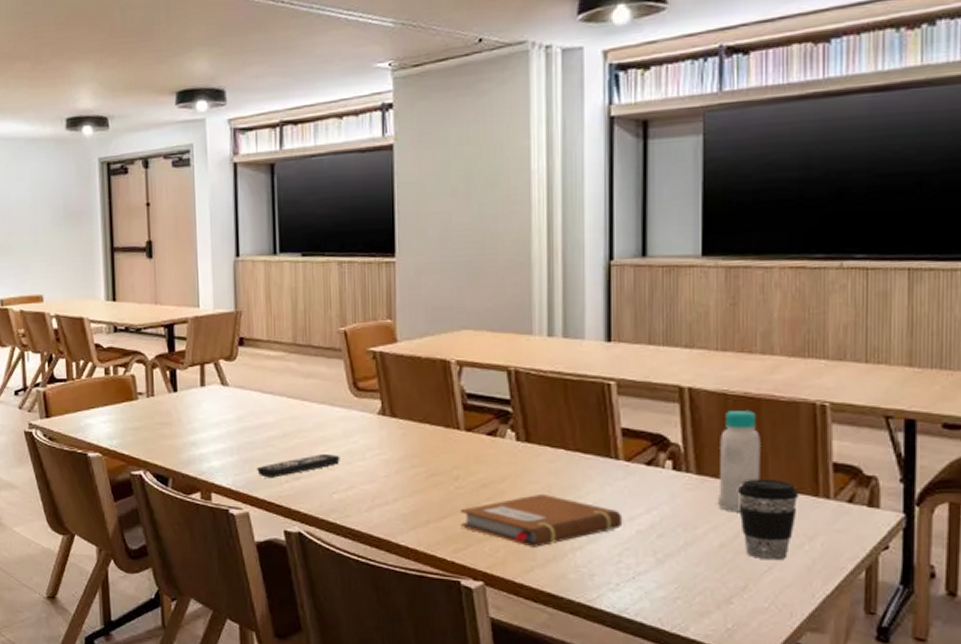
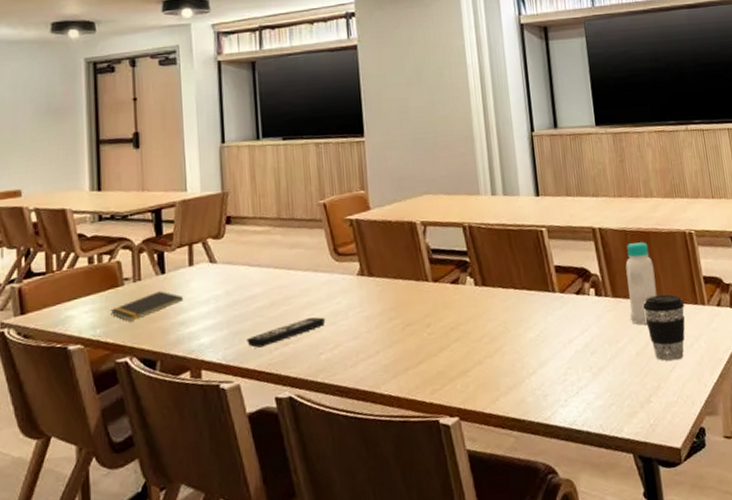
notepad: none [126,409,195,436] -> present [110,291,184,322]
notebook: present [461,493,623,547] -> none [434,329,564,379]

